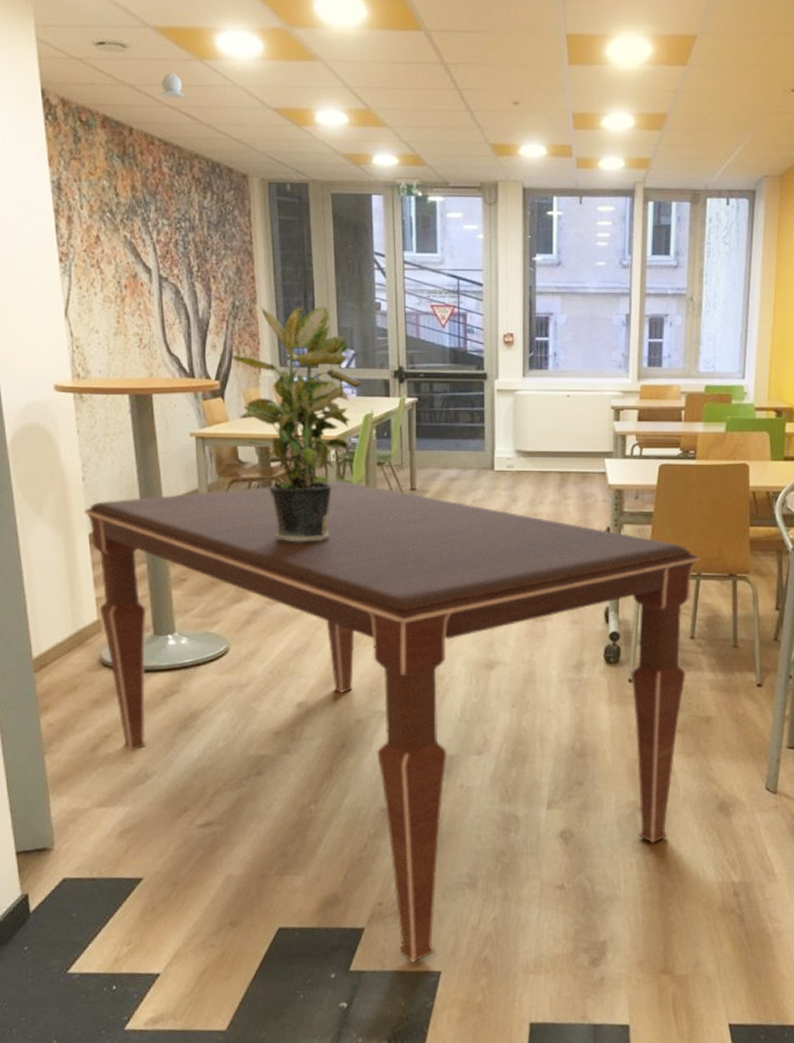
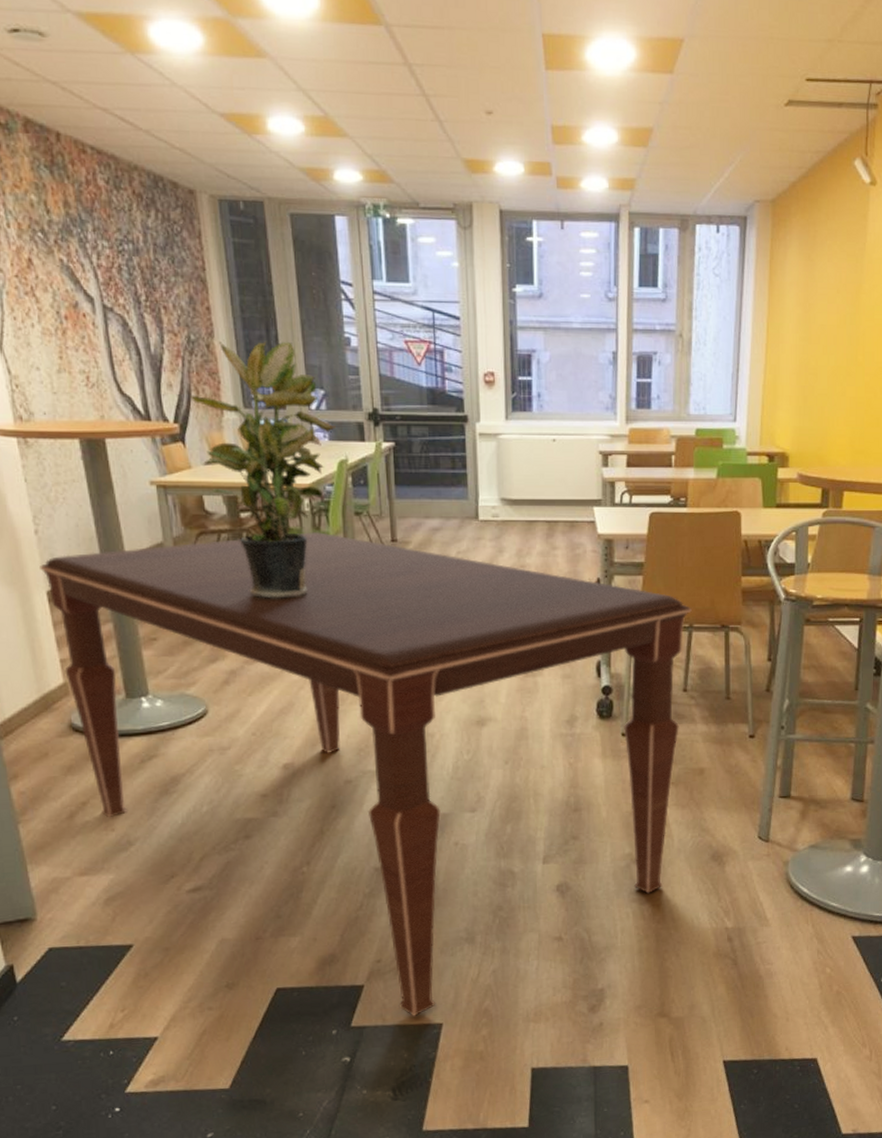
security camera: present [160,72,184,99] -> none [88,67,116,99]

